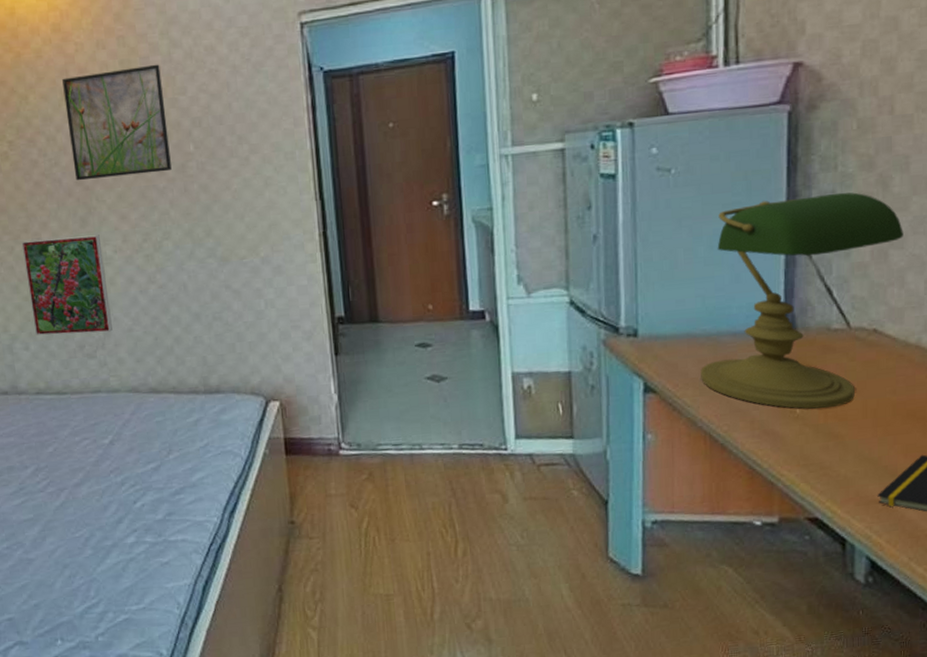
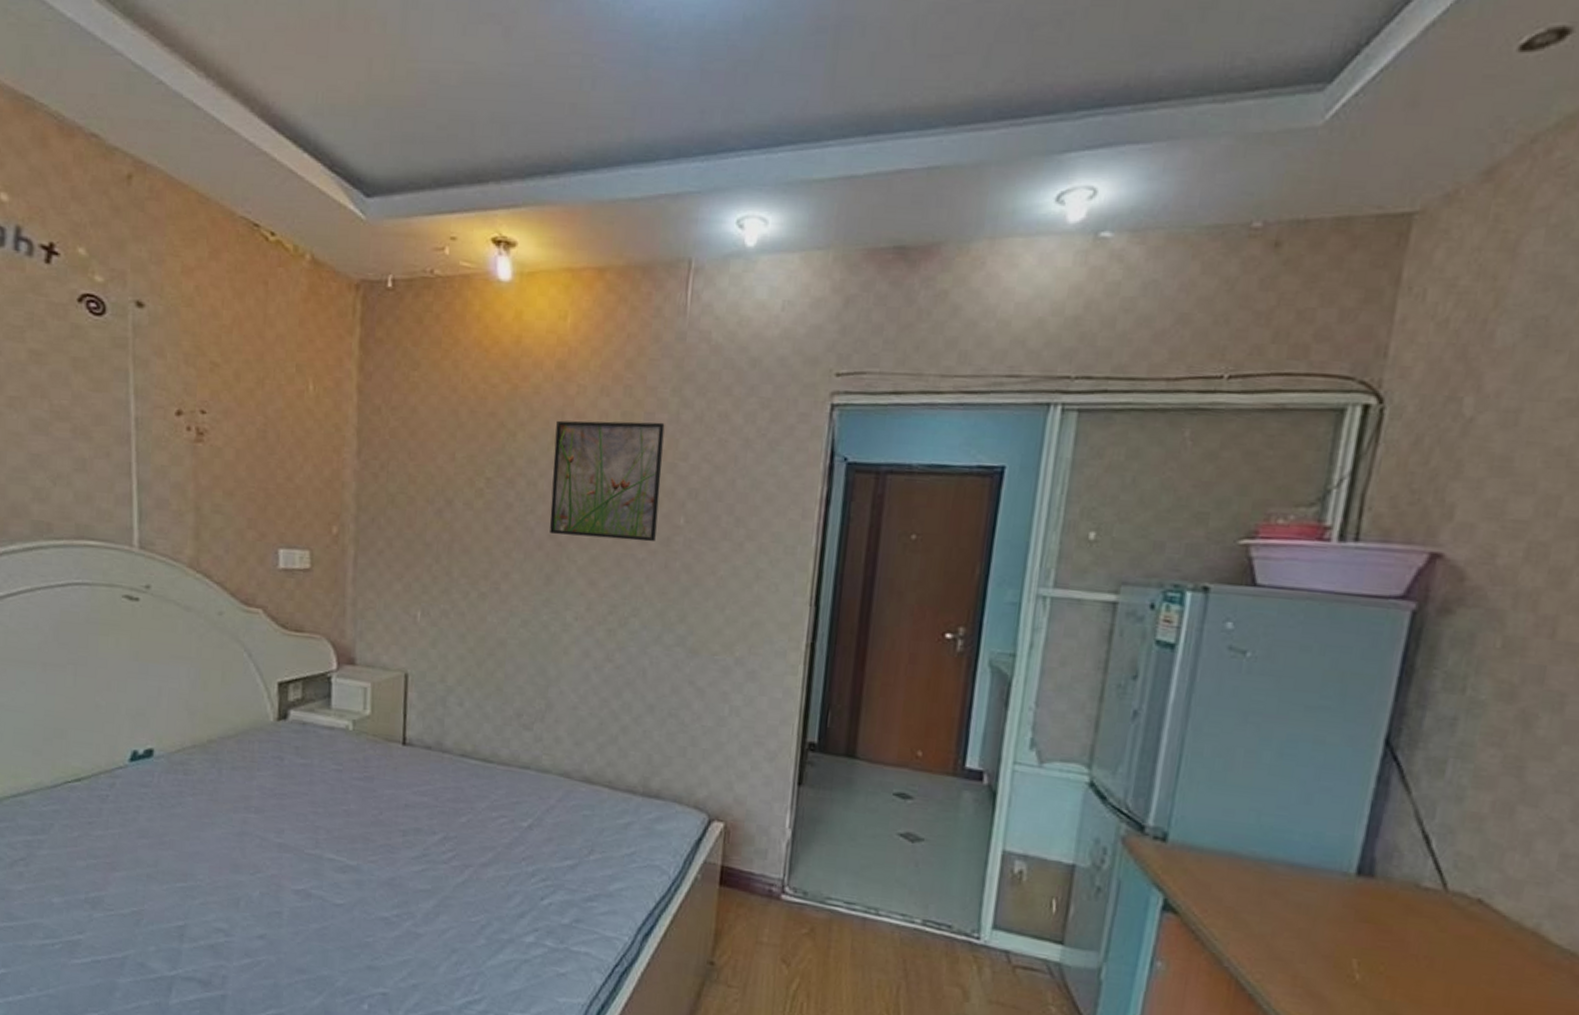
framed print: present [21,235,112,336] -> none [473,587,563,706]
desk lamp: present [701,192,903,409] -> none [1238,712,1542,984]

